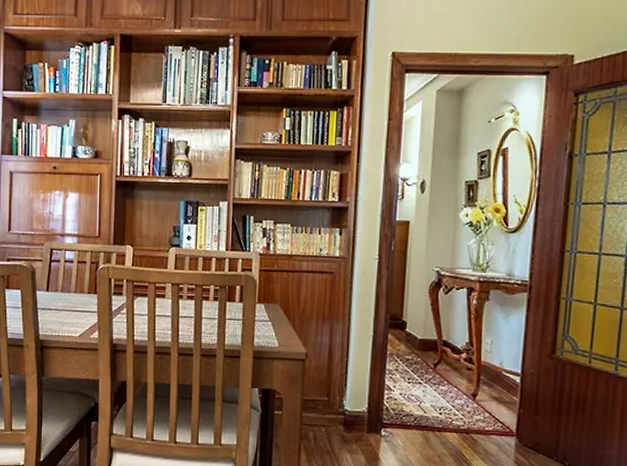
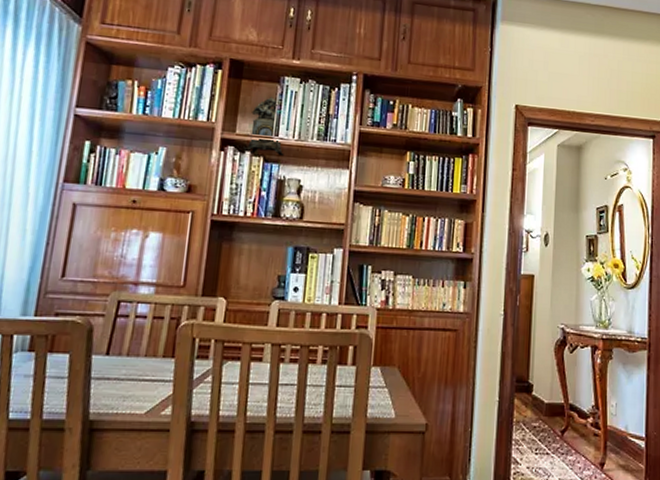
clock: none [137,67,172,121] -> present [243,97,284,157]

